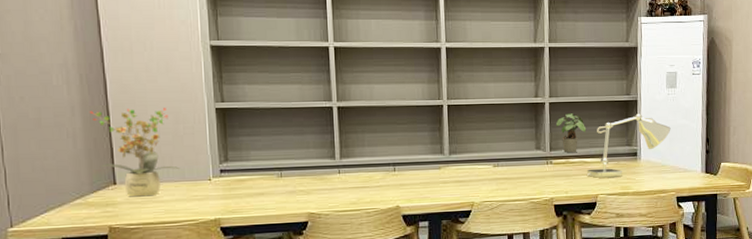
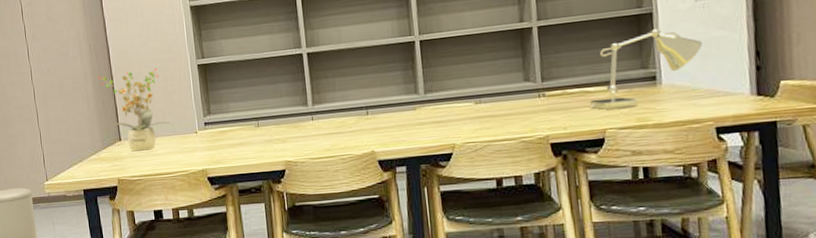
potted plant: present [556,113,587,152] -> none [548,36,587,82]

